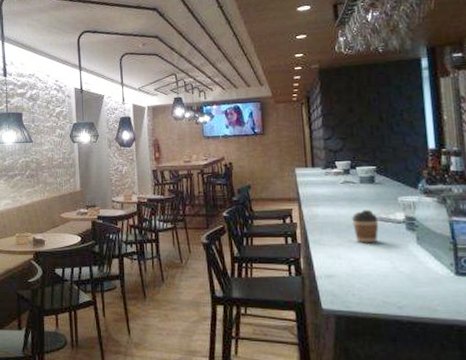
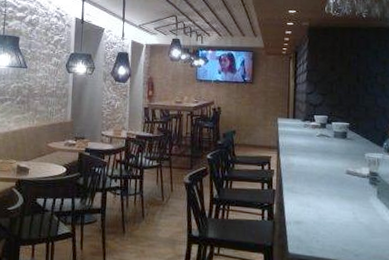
coffee cup: present [352,210,379,243] -> none [323,163,346,194]

